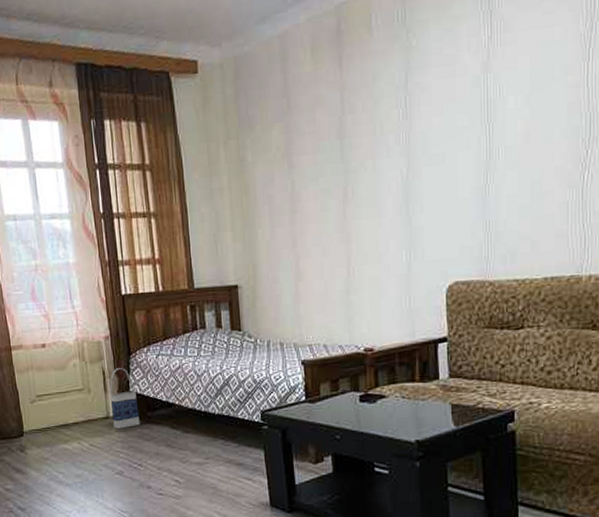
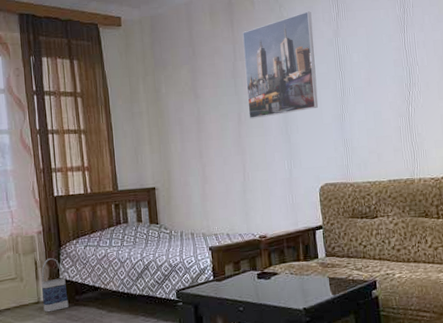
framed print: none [354,36,453,195] -> present [243,11,319,119]

